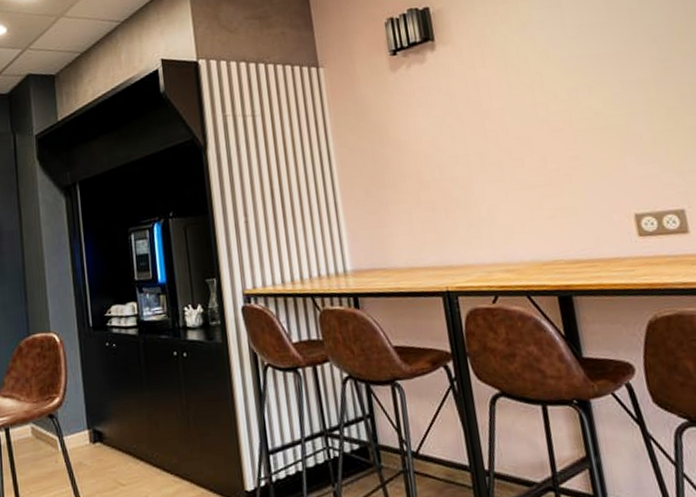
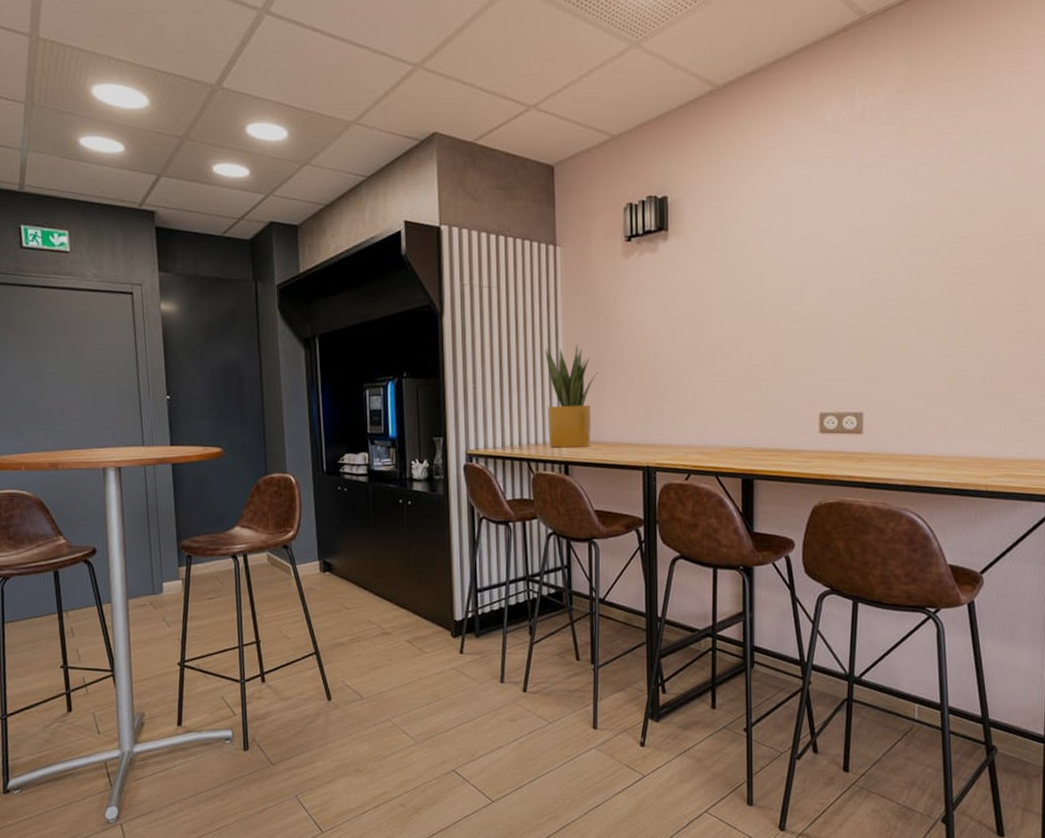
planter: none [319,164,380,280] -> present [545,343,597,448]

